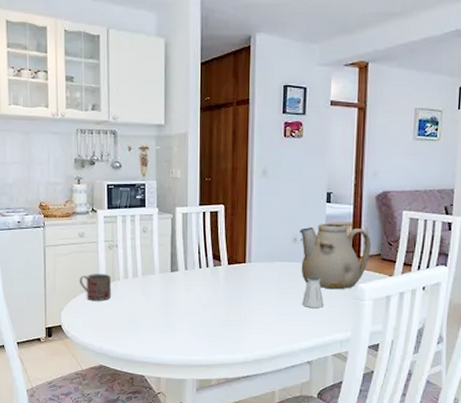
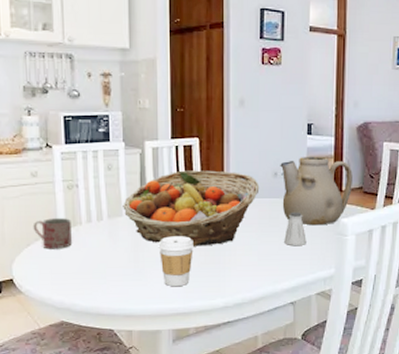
fruit basket: none [155,234,280,305] -> present [123,170,260,246]
coffee cup: none [185,294,217,341] -> present [158,236,194,287]

